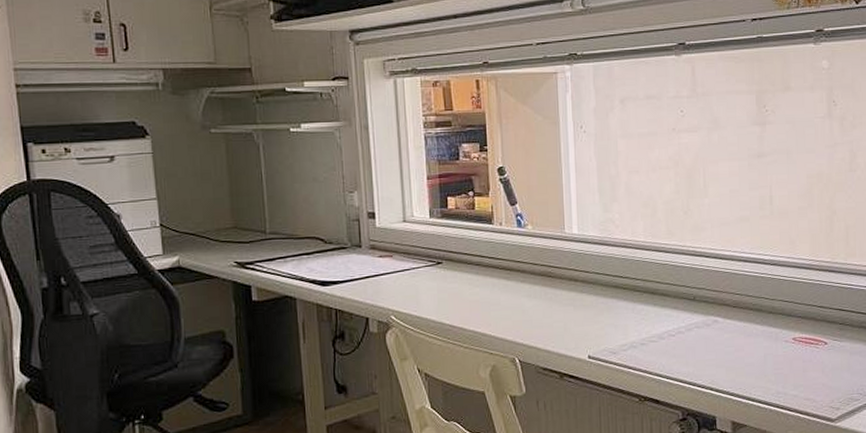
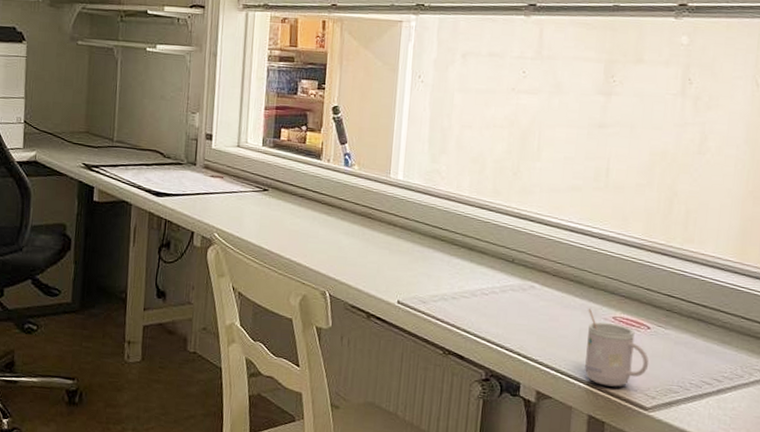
mug: none [769,334,830,405] -> present [585,309,649,387]

